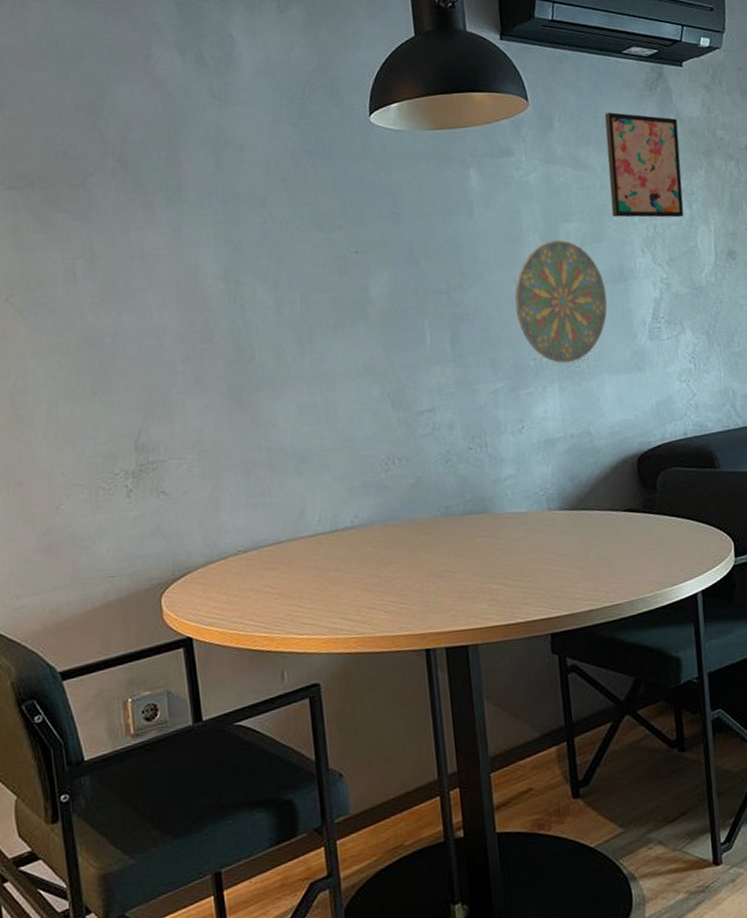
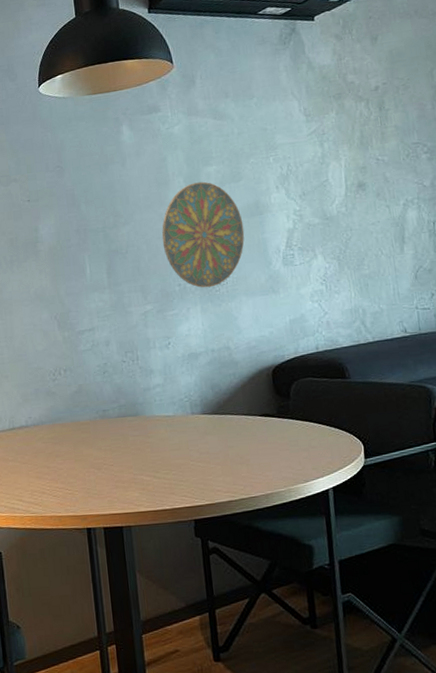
wall art: present [604,112,684,218] -> none [241,67,316,159]

